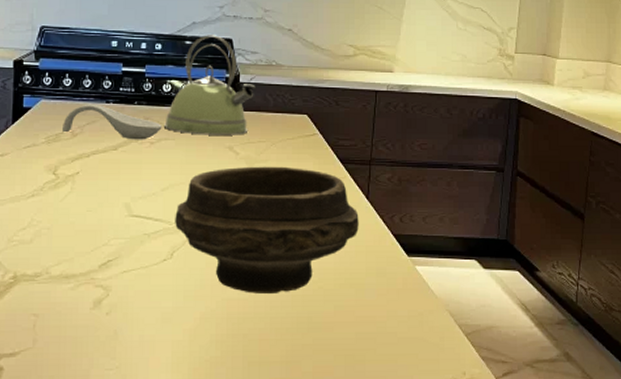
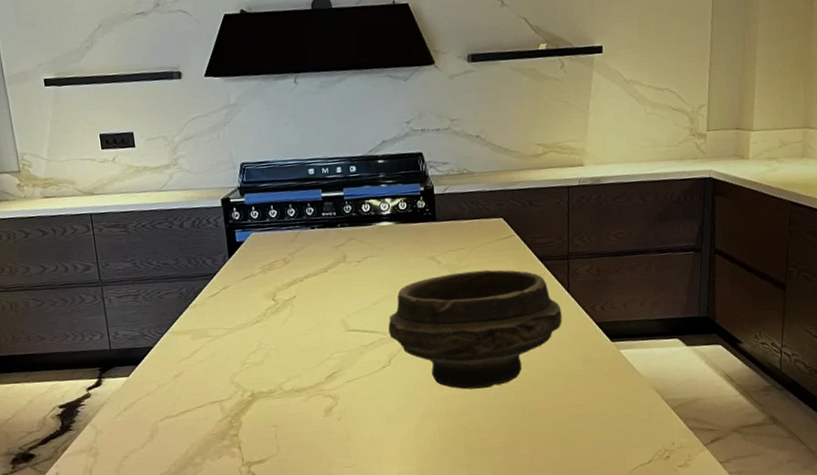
spoon rest: present [63,103,162,140] -> none [274,230,366,261]
kettle: present [164,35,256,135] -> none [368,150,450,249]

